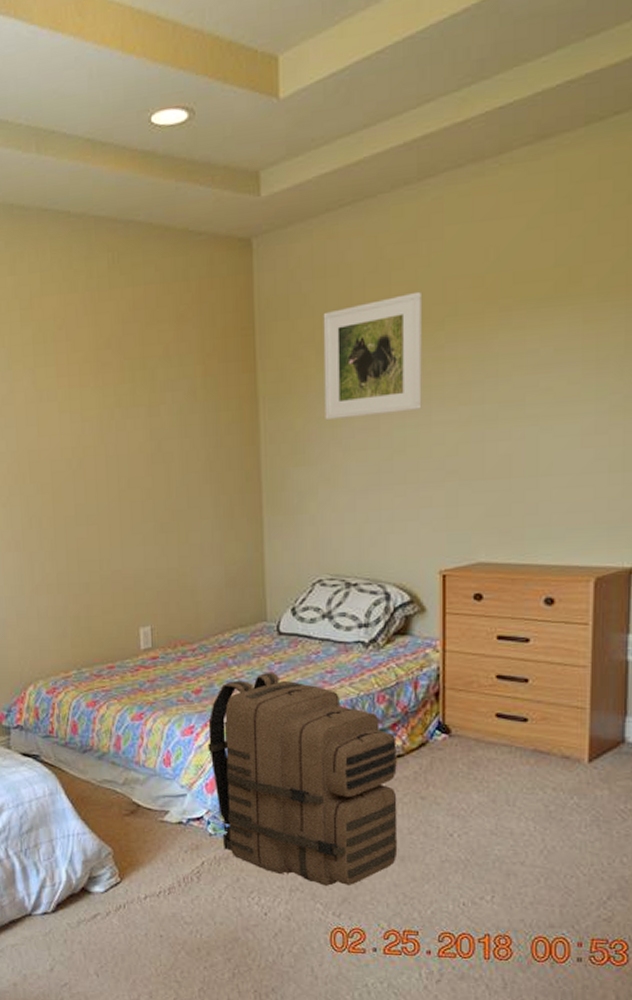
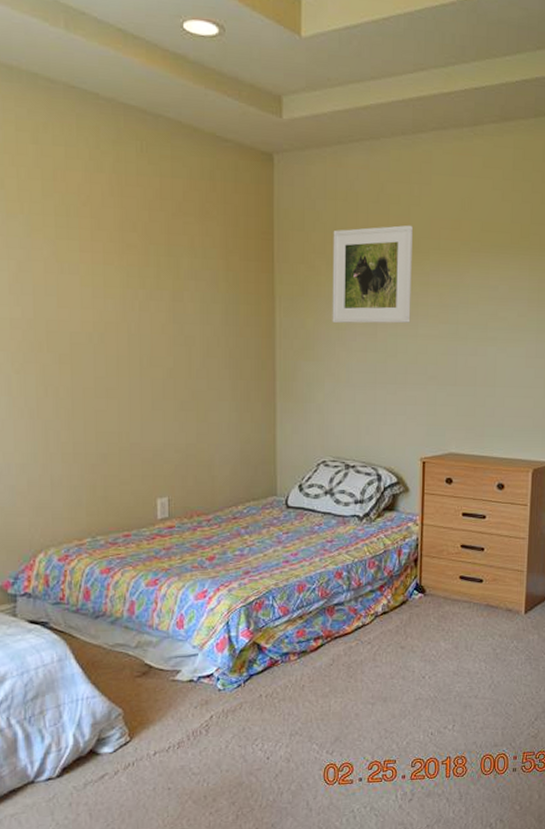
backpack: present [208,672,398,886] -> none [219,541,383,728]

